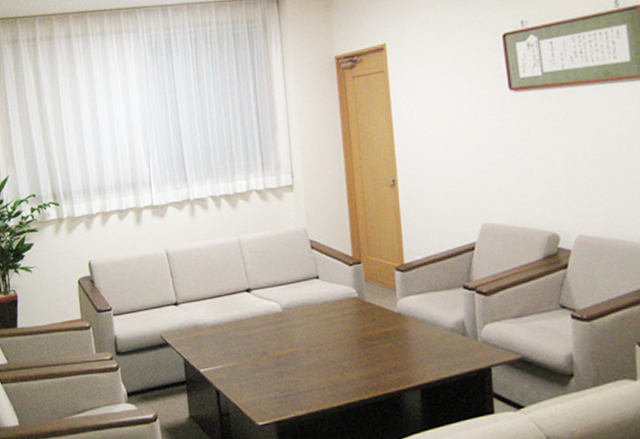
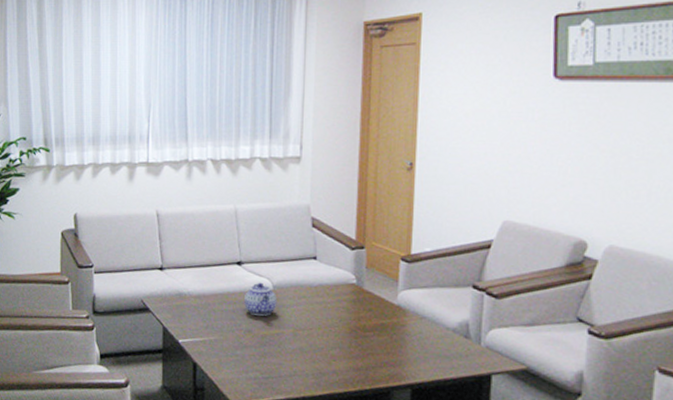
teapot: none [257,306,288,338] -> present [244,282,277,316]

